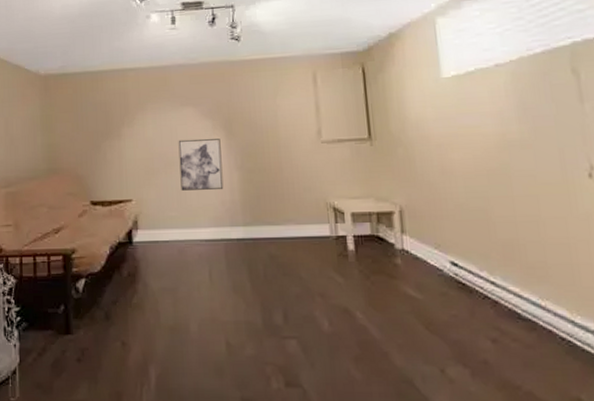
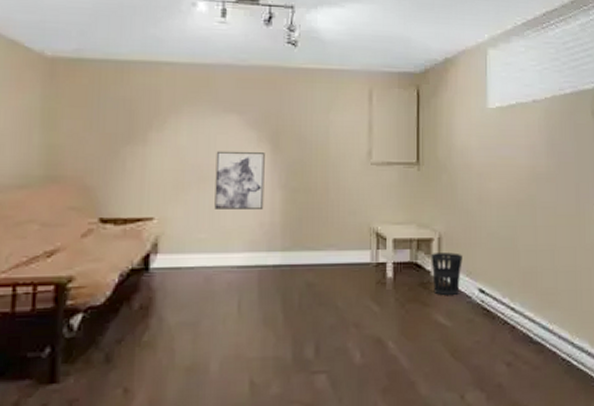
wastebasket: none [393,225,429,269] -> present [431,252,462,296]

